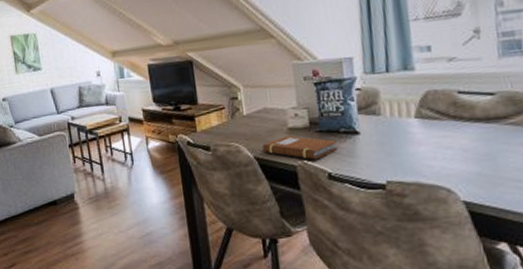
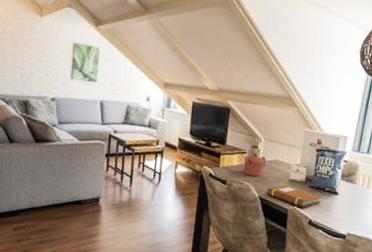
teapot: none [224,105,252,134] -> present [243,152,266,177]

